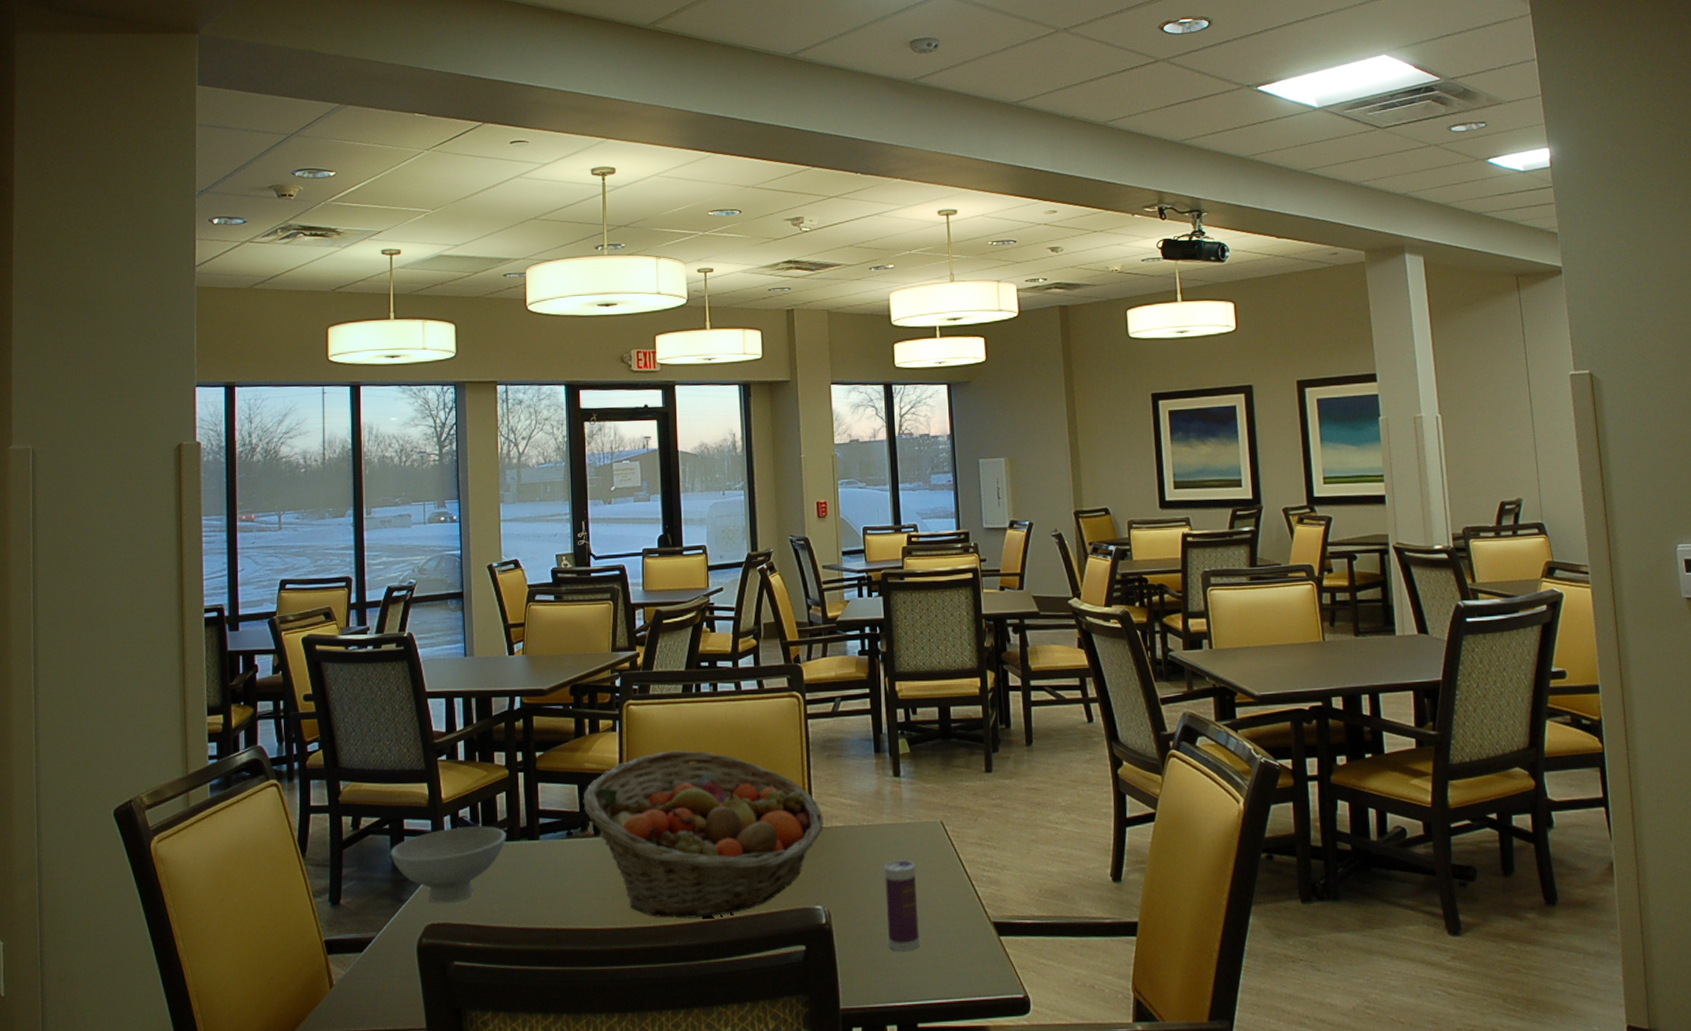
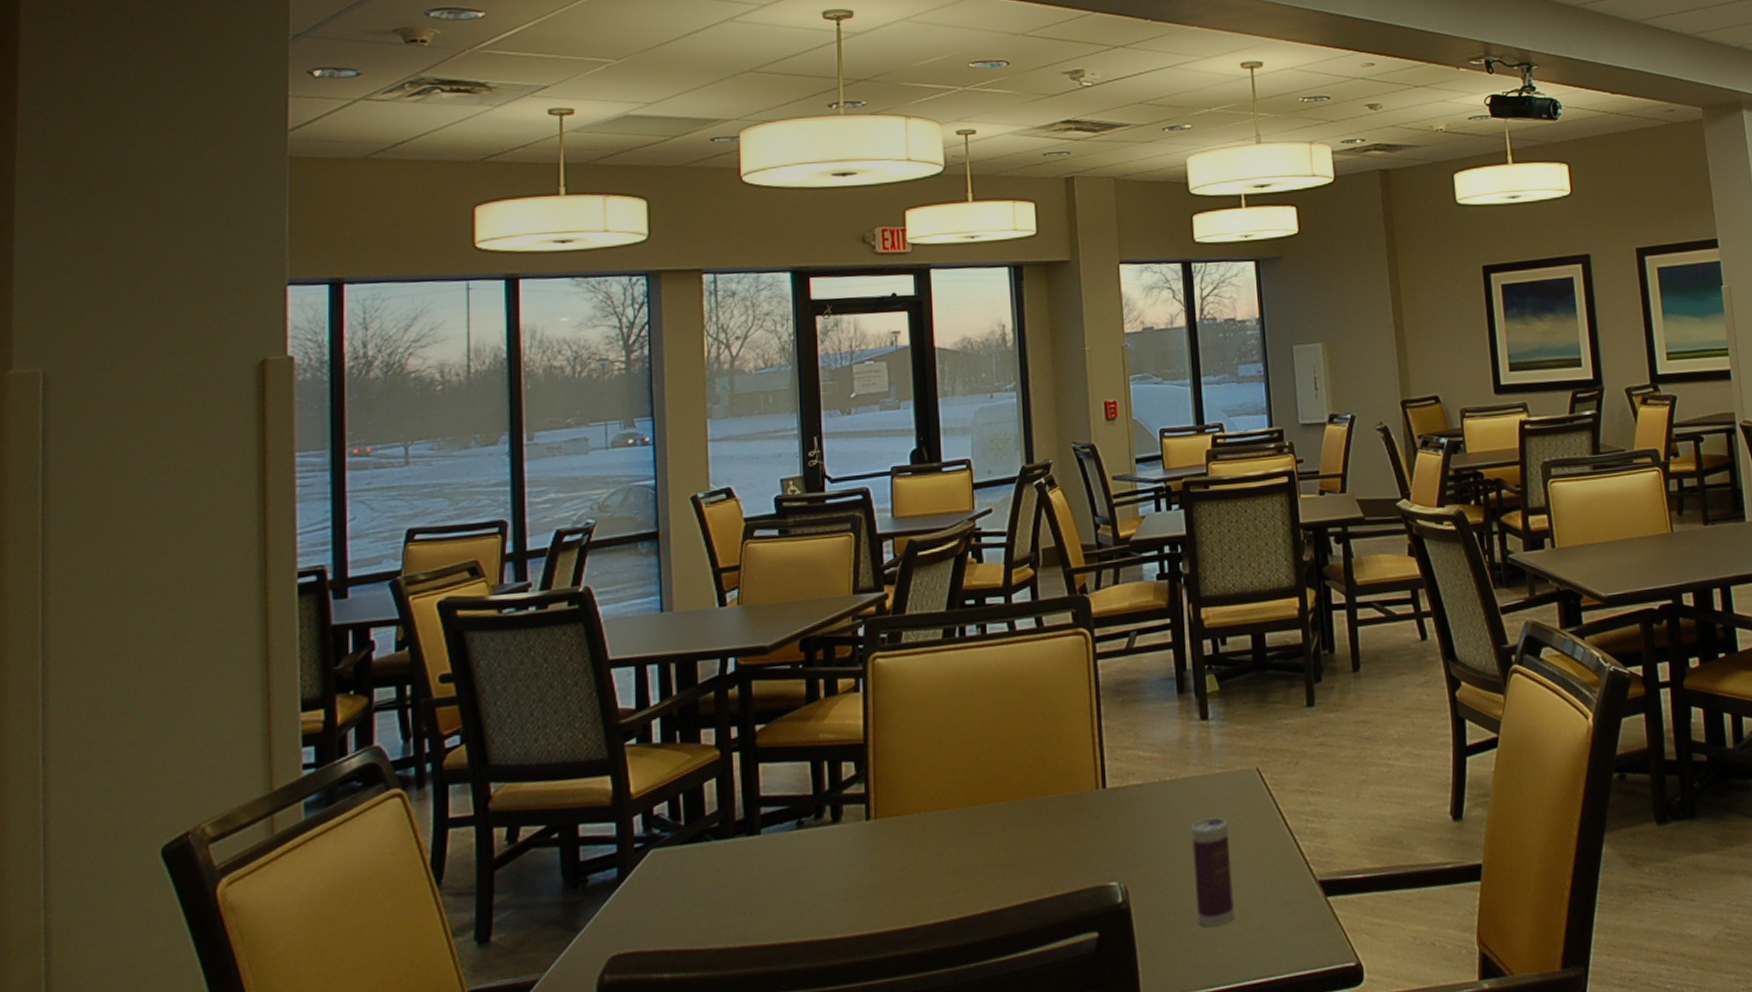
bowl: present [390,825,506,903] -> none [560,822,717,928]
fruit basket: present [583,750,823,919] -> none [817,708,1118,917]

